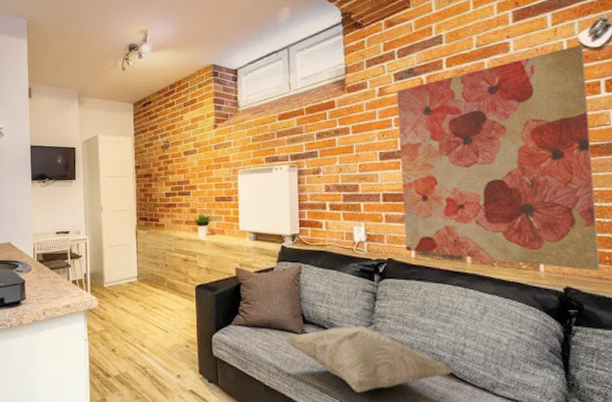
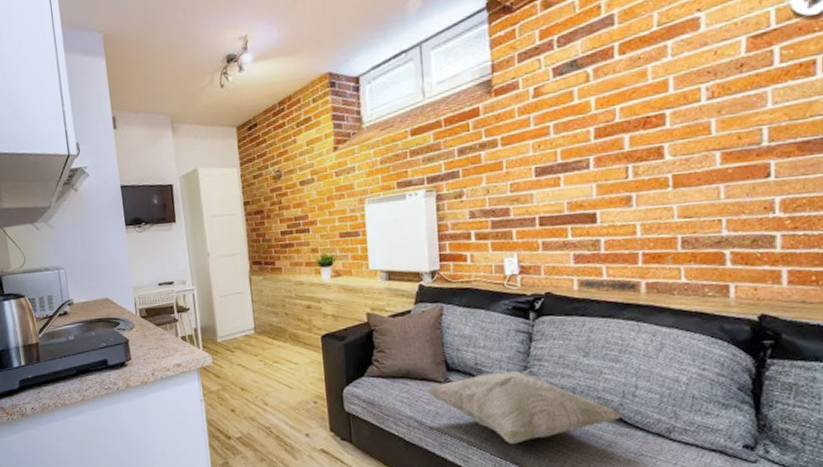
wall art: present [396,44,600,271] -> none [556,12,804,294]

